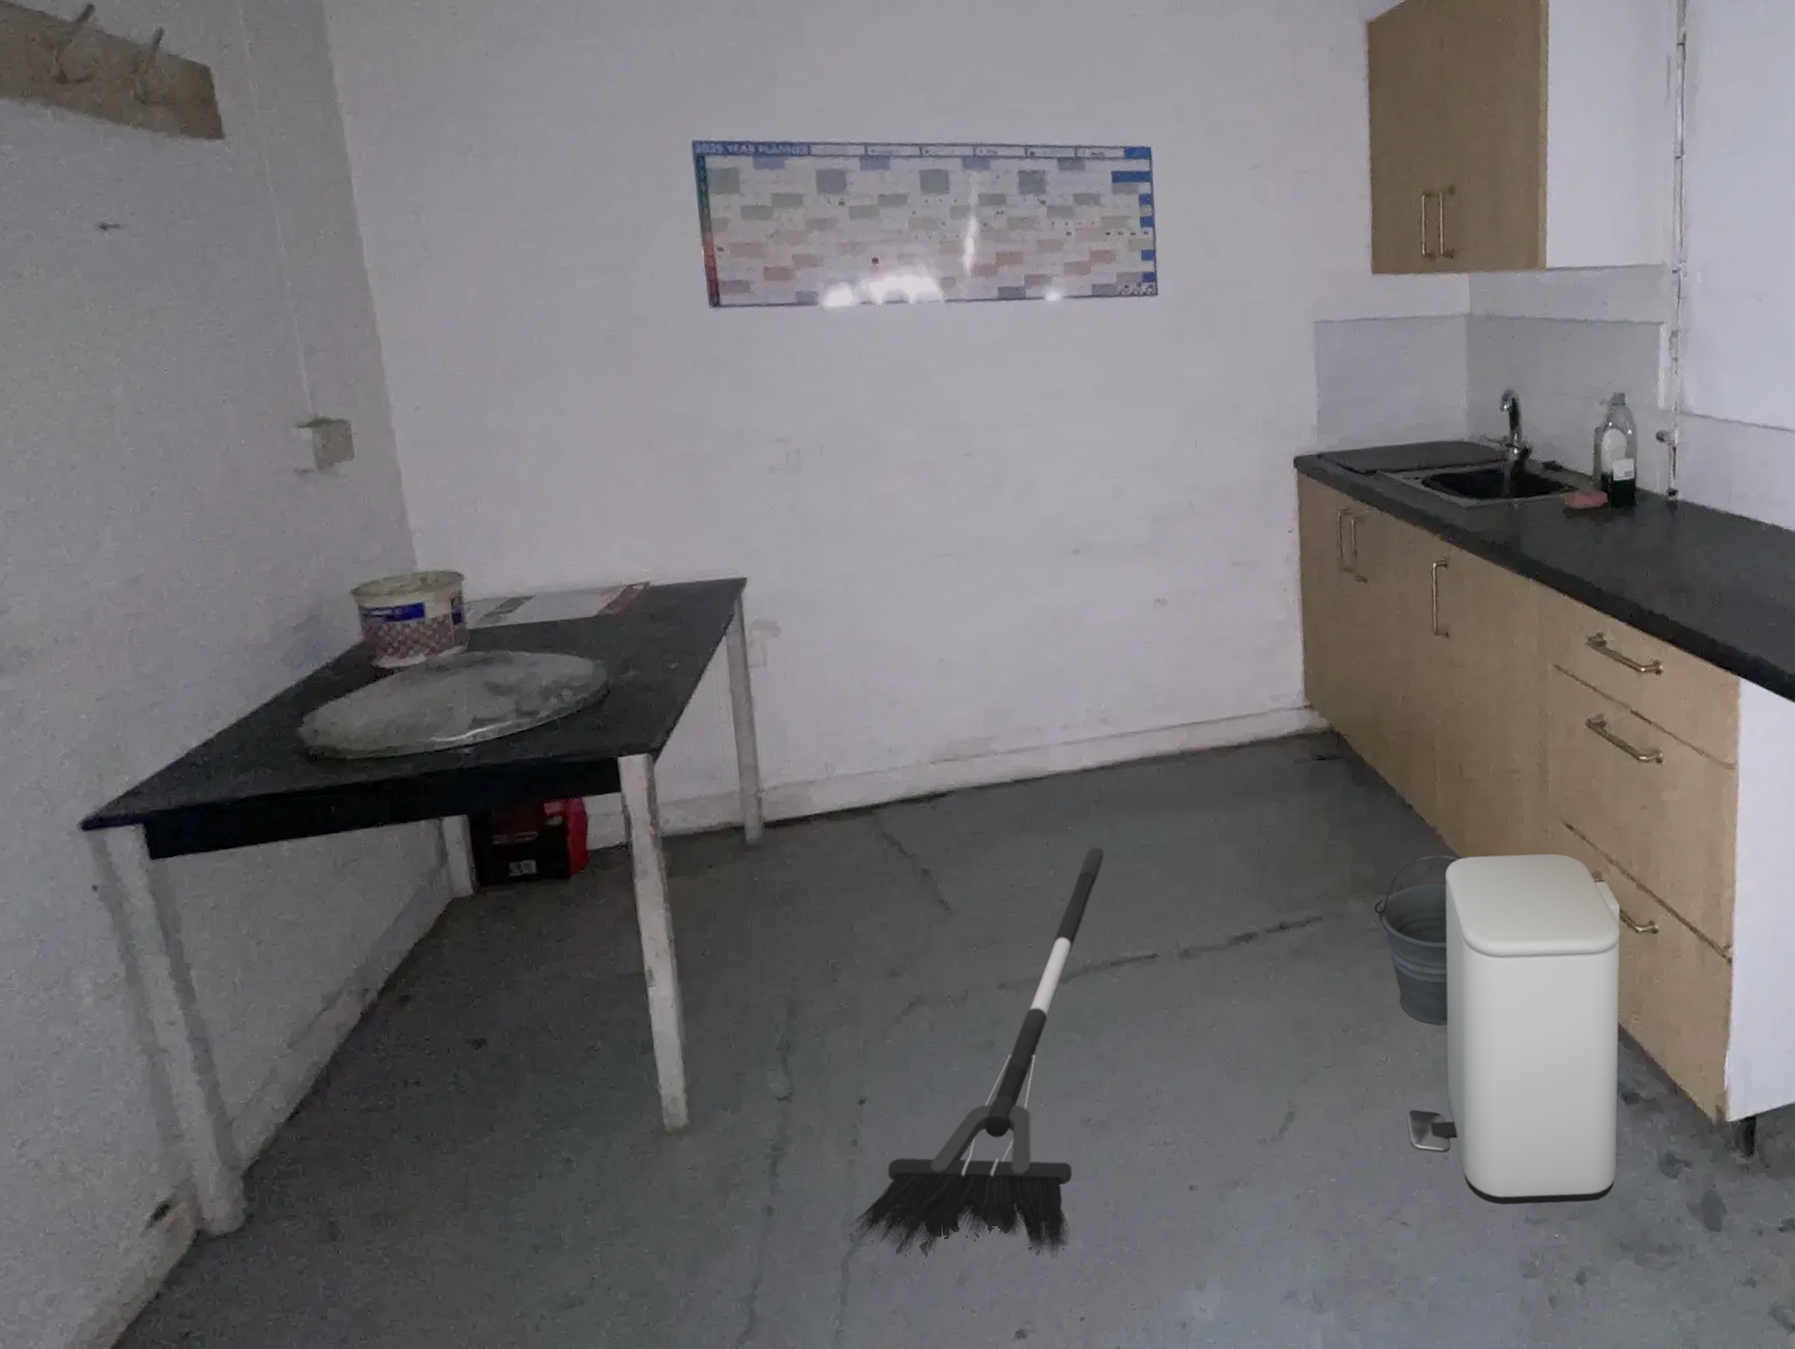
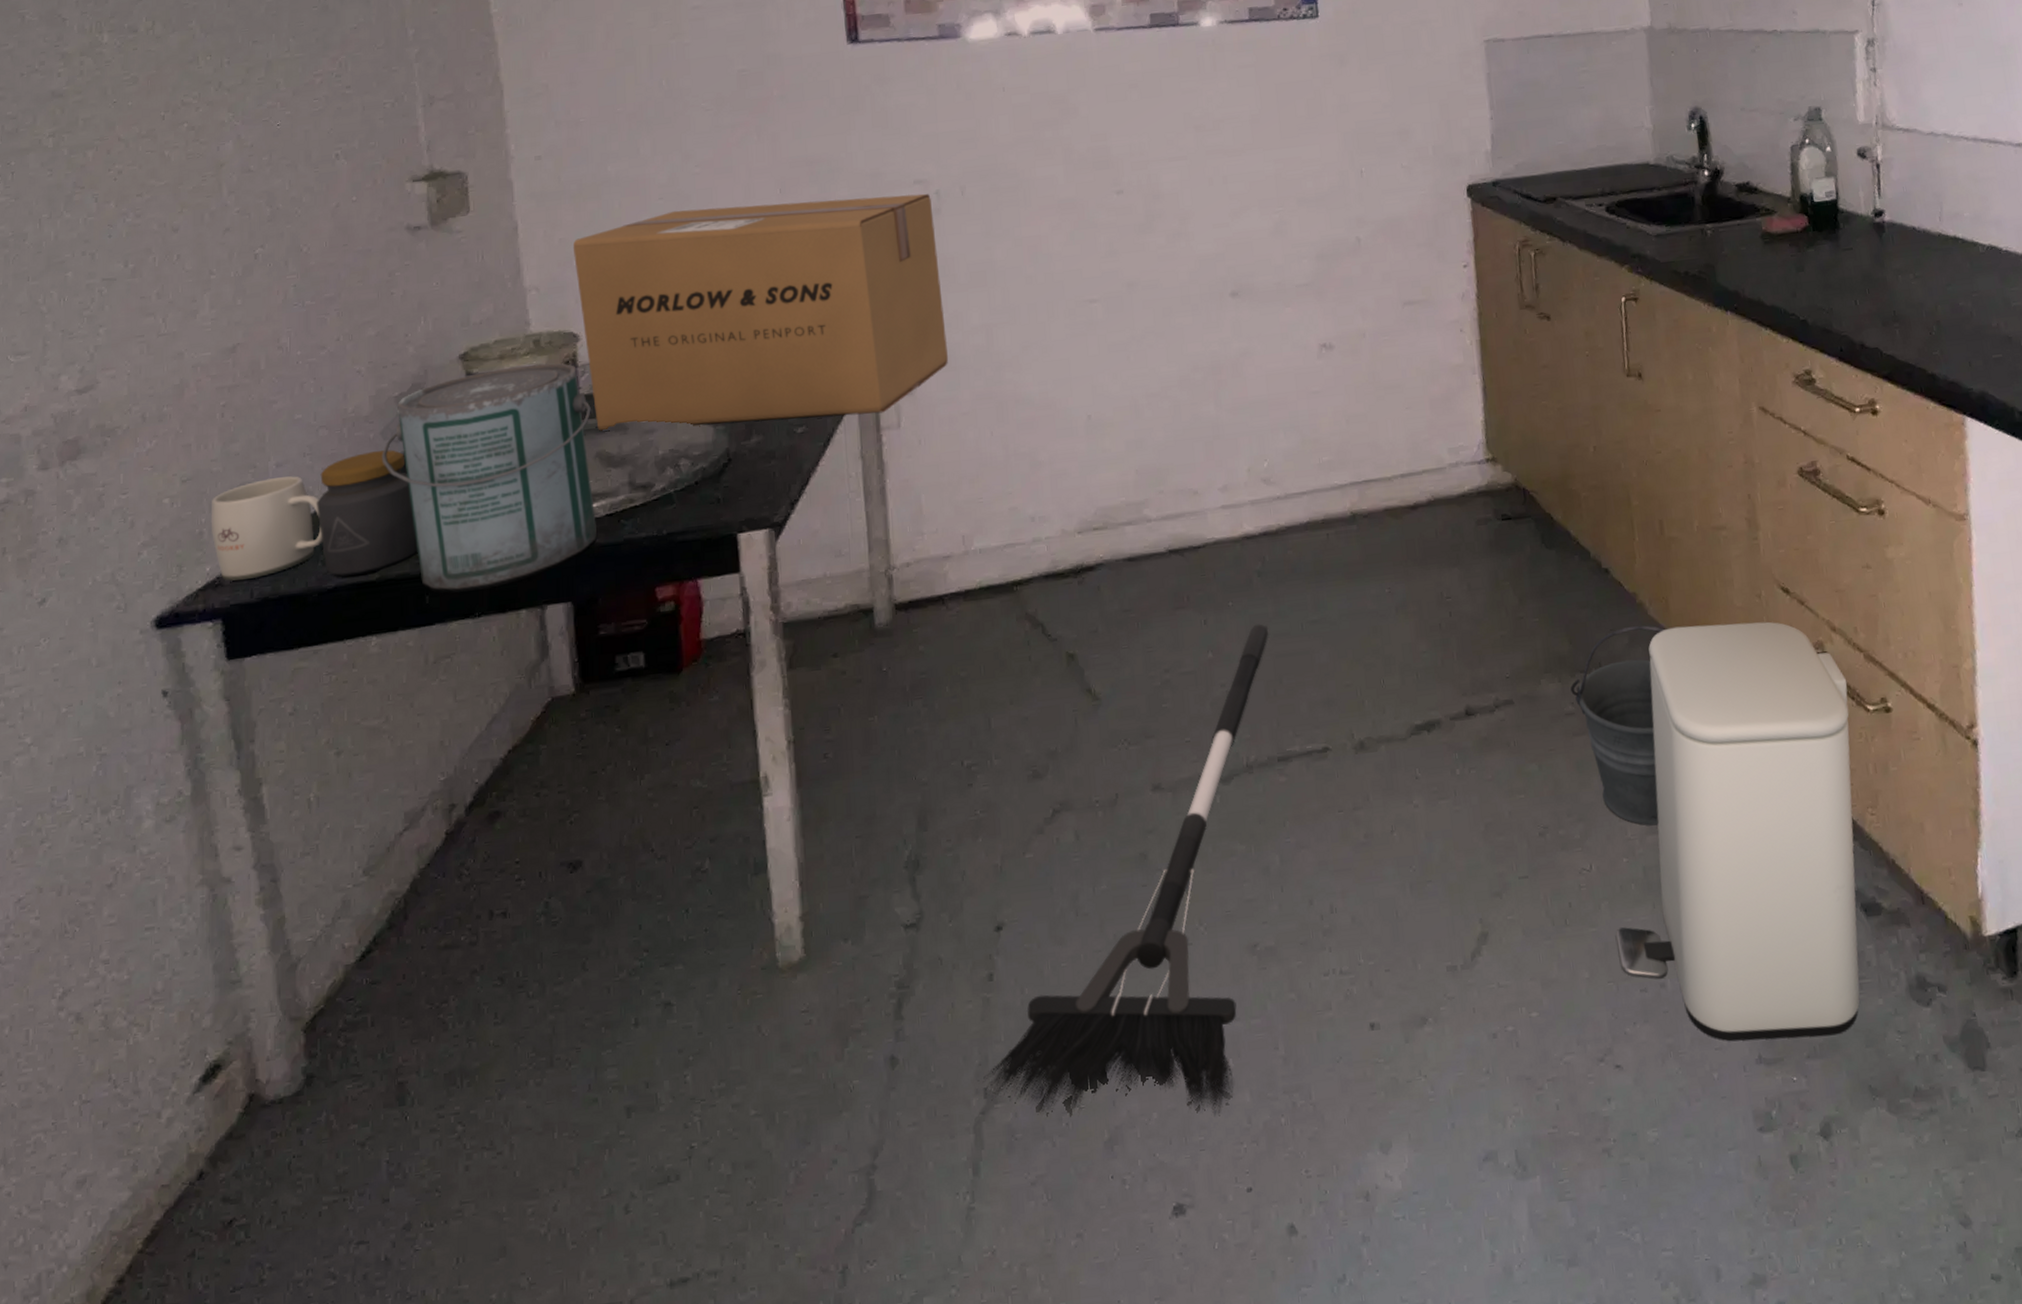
mug: none [125,697,233,790] -> present [211,476,323,581]
jar: none [225,675,323,789] -> present [317,449,419,578]
paint can: none [283,599,488,805] -> present [381,363,597,594]
box: none [454,451,811,664] -> present [572,193,949,432]

